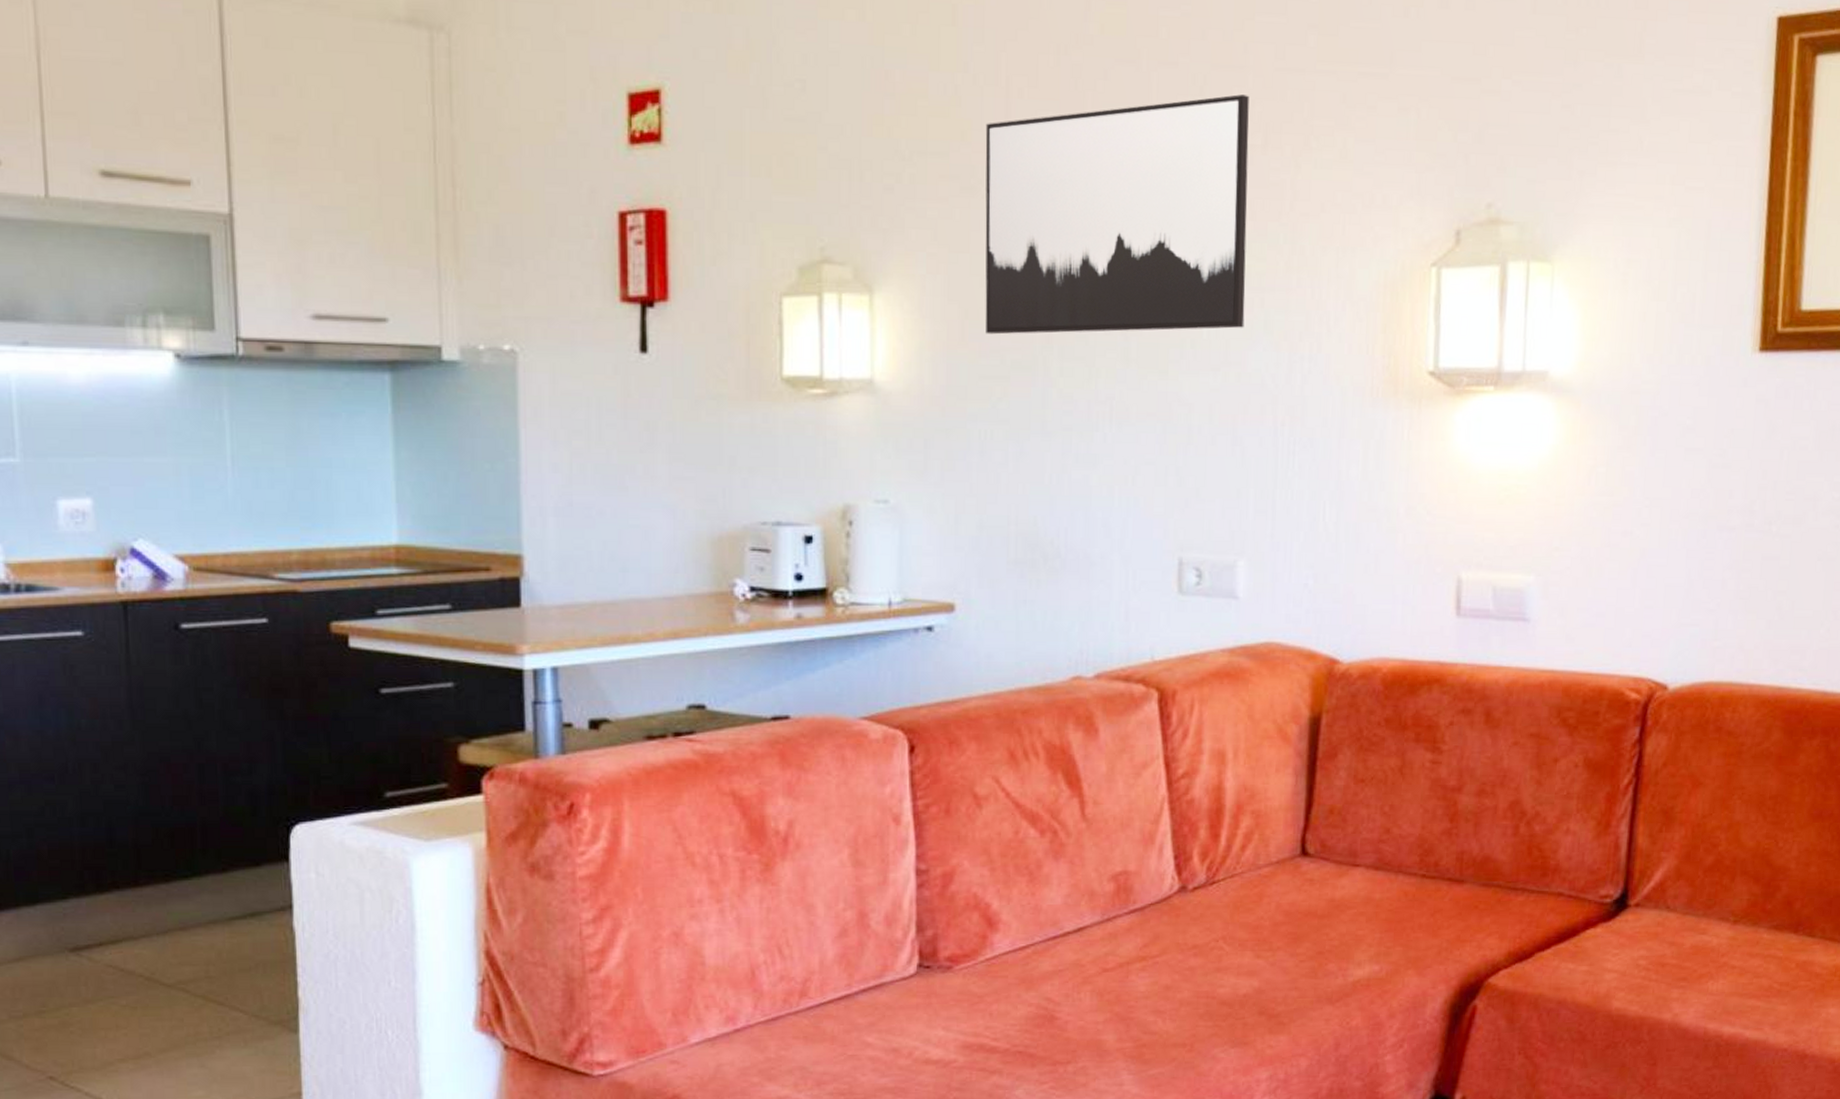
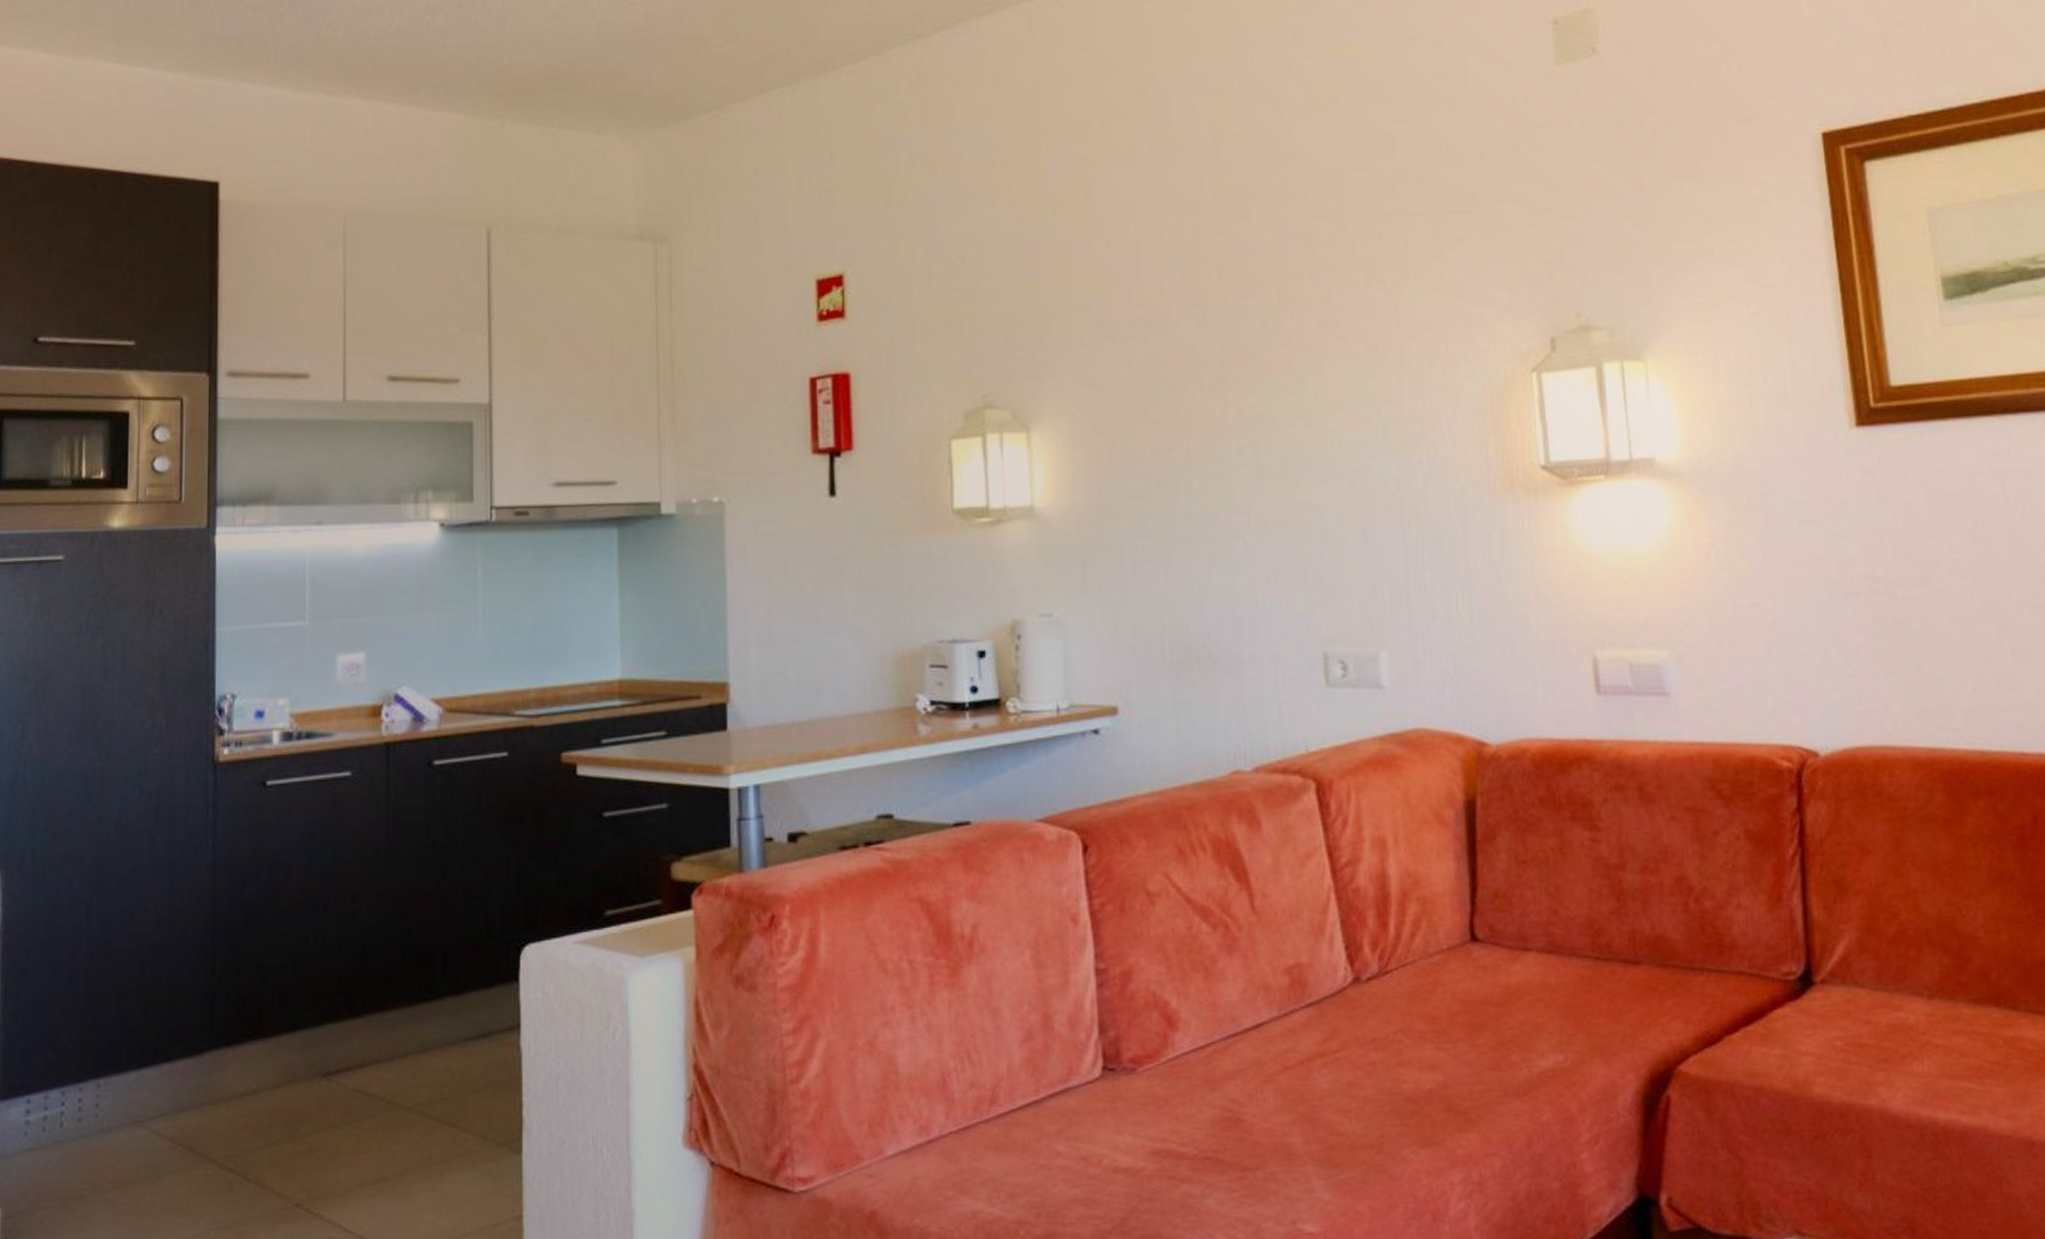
wall art: present [985,94,1249,335] -> none [1120,238,1365,460]

